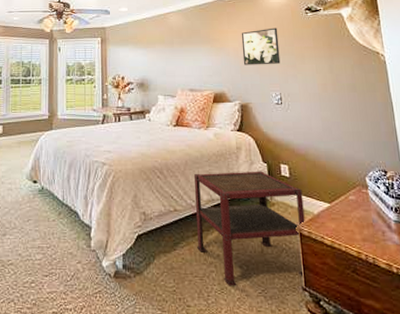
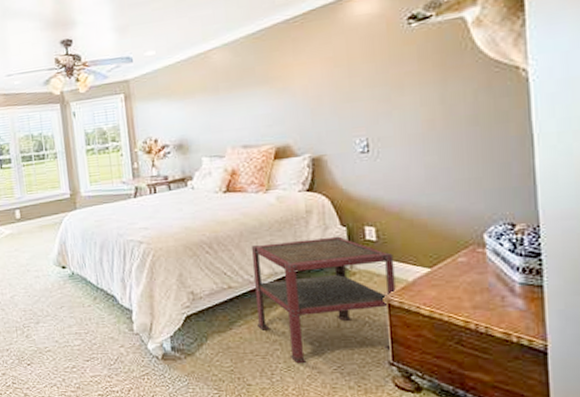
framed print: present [241,28,281,65] -> none [312,50,369,107]

